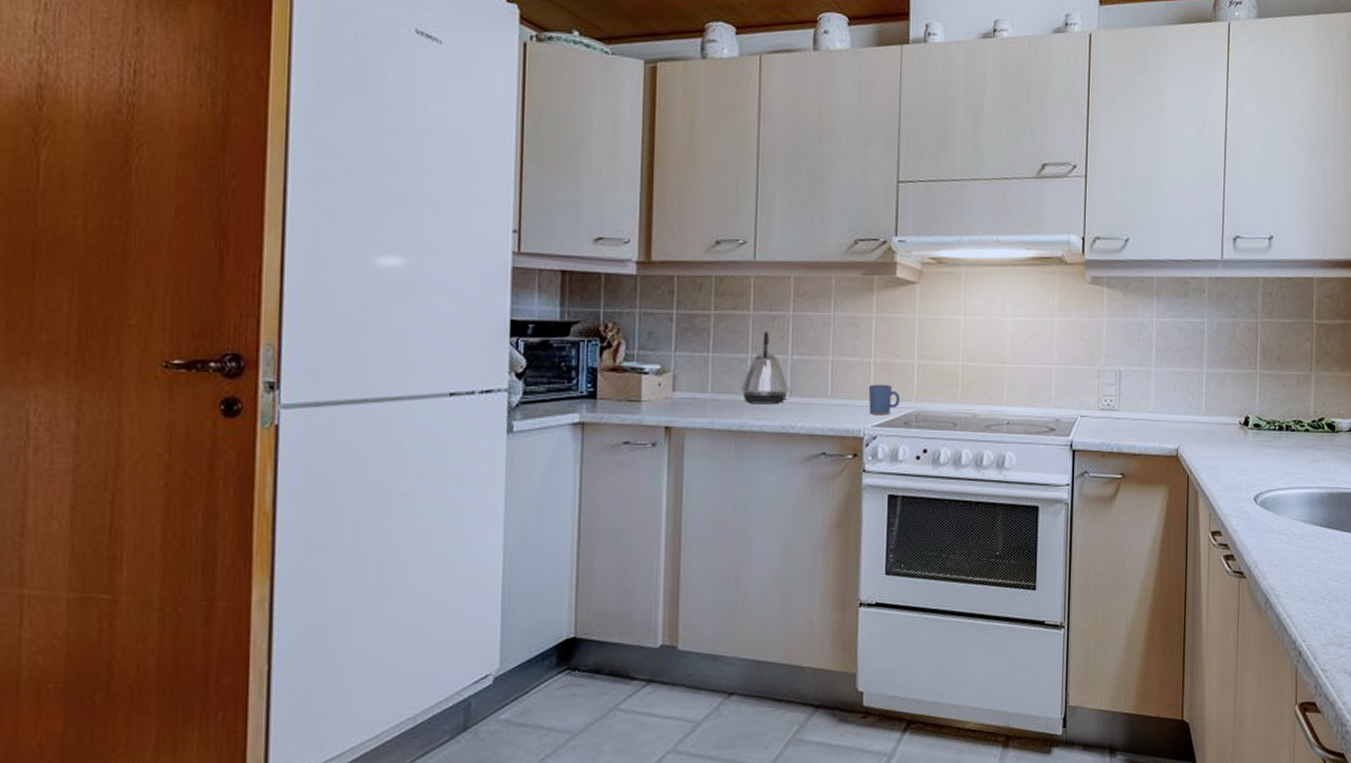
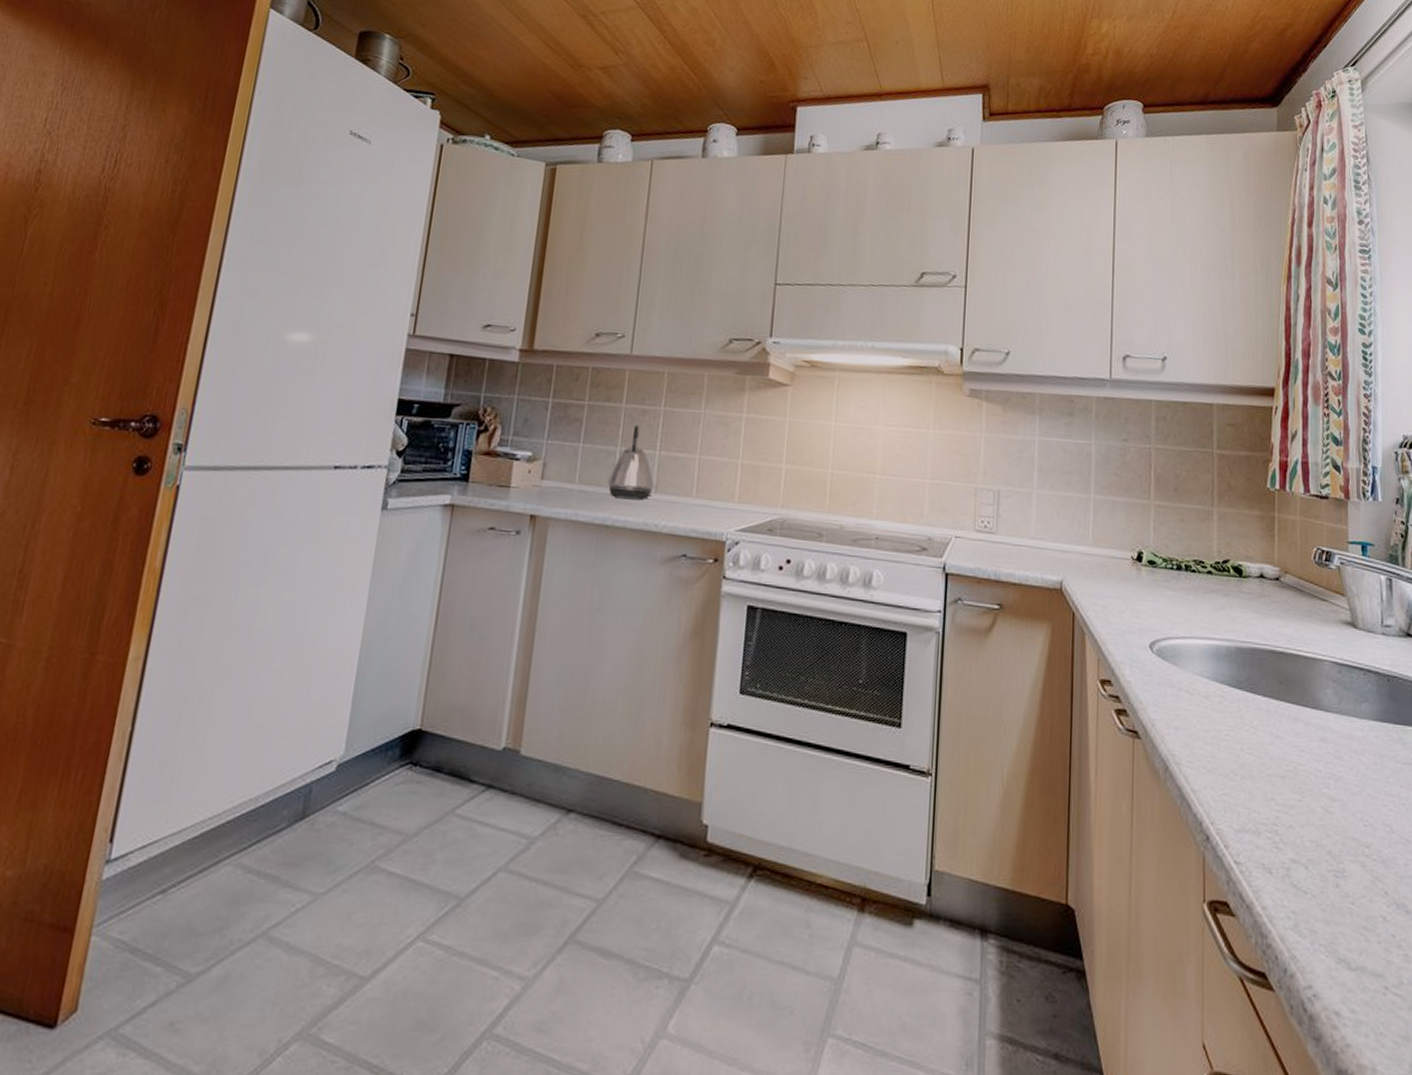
mug: present [868,384,900,416] -> none [733,486,766,520]

